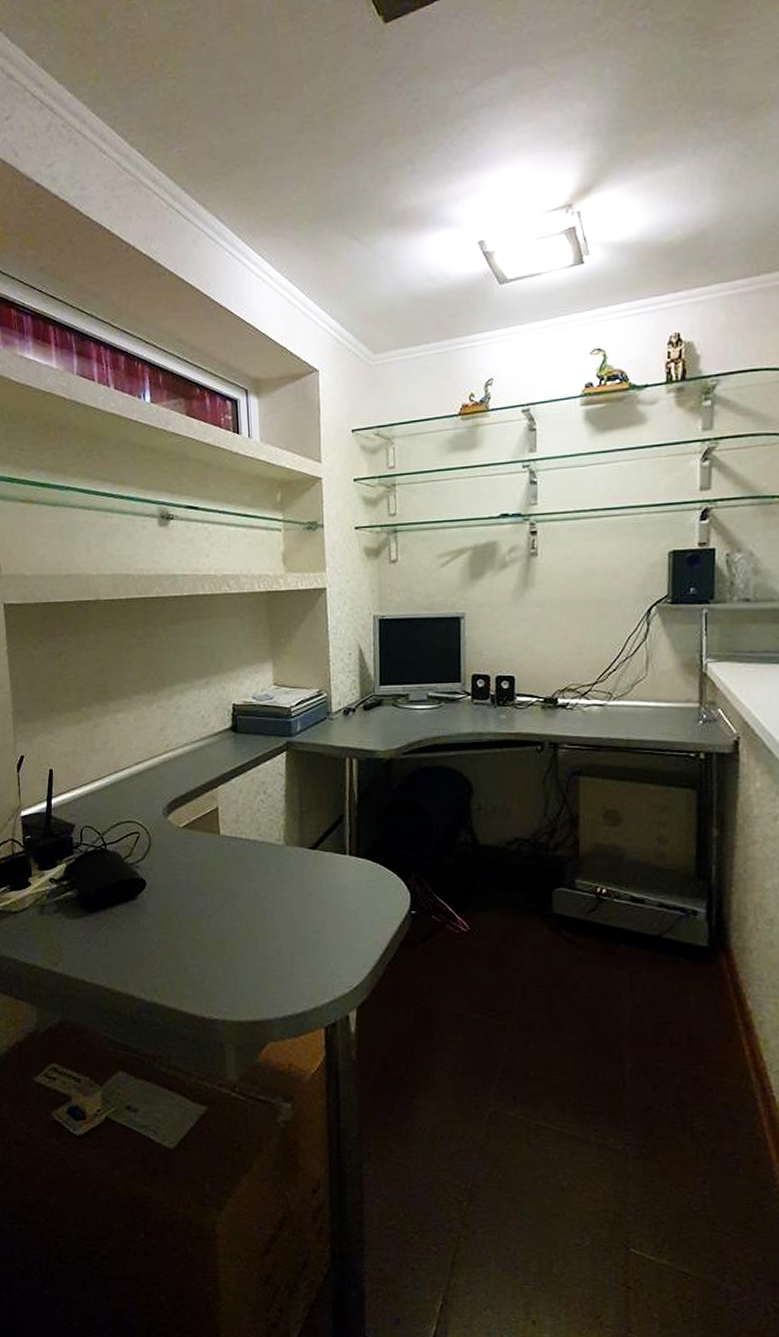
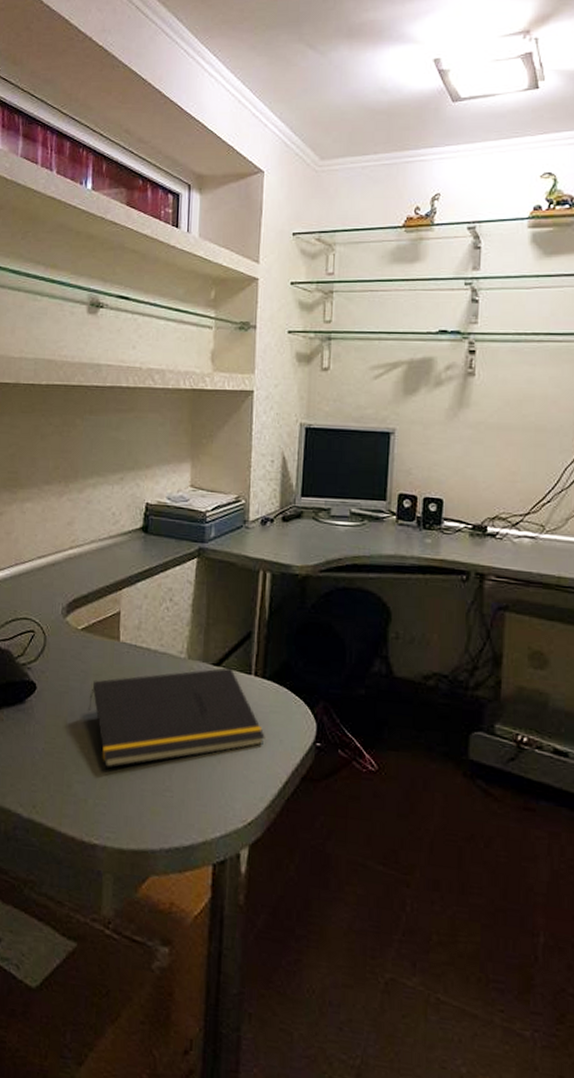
notepad: none [196,850,364,951] -> present [88,667,265,768]

